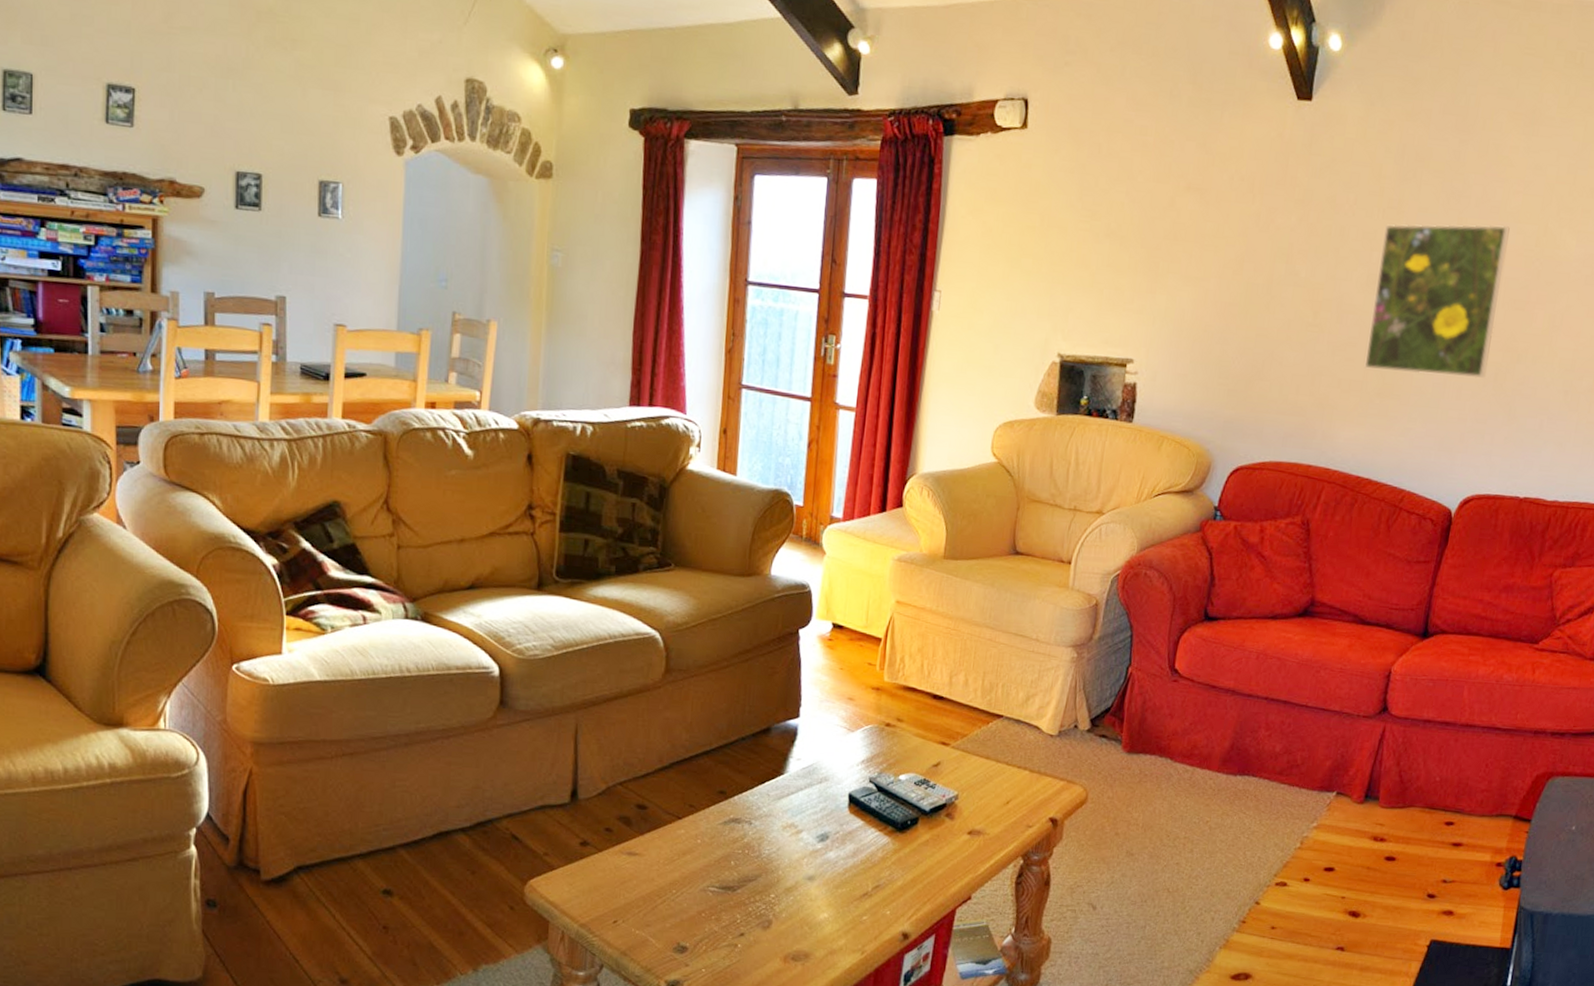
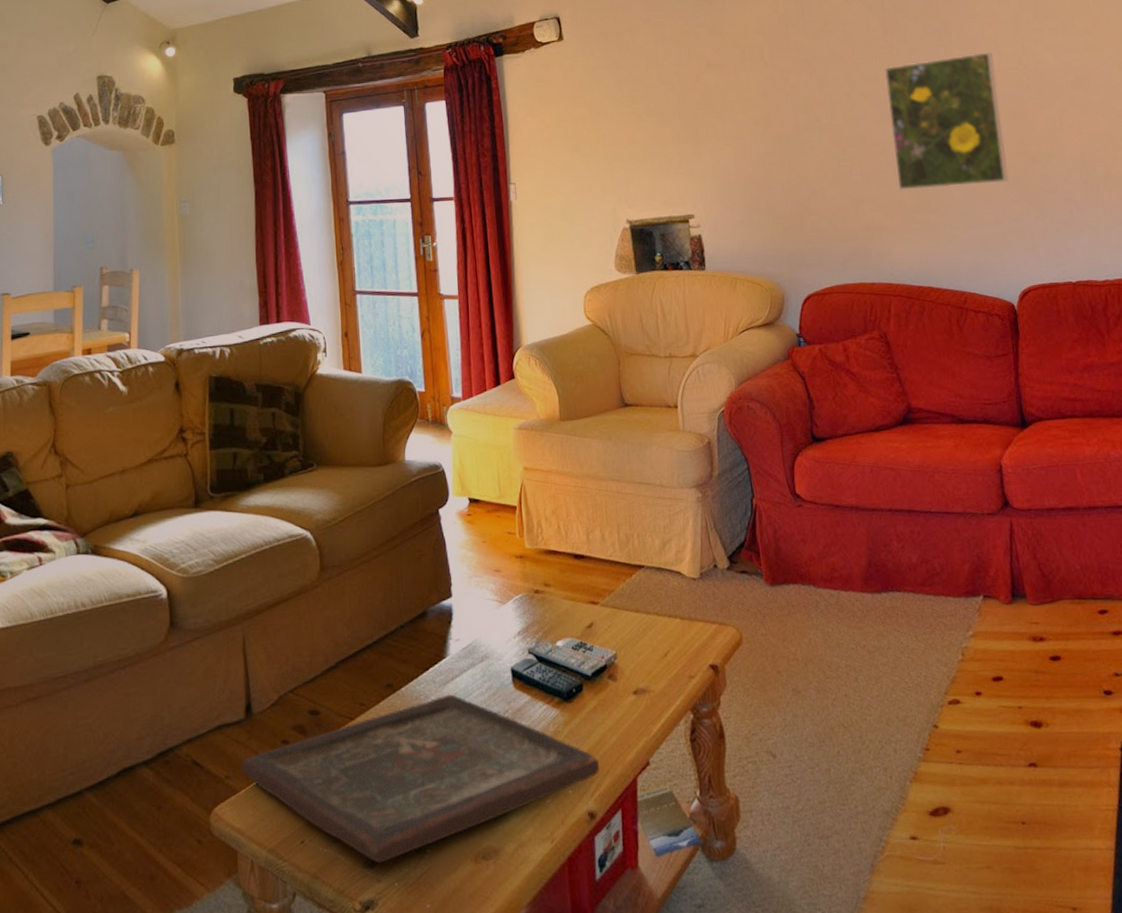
board game: none [560,809,922,950] -> present [241,694,600,863]

